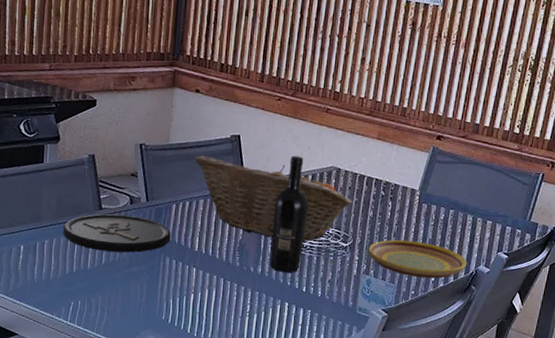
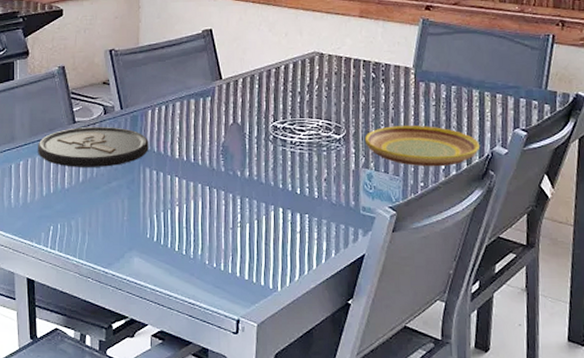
fruit basket: present [195,156,352,242] -> none [167,55,341,137]
wine bottle: present [269,155,309,273] -> none [256,44,293,173]

